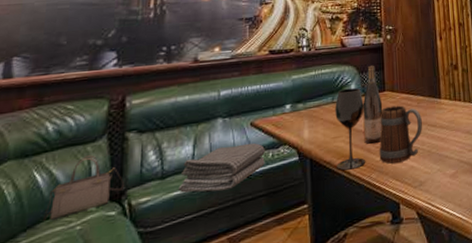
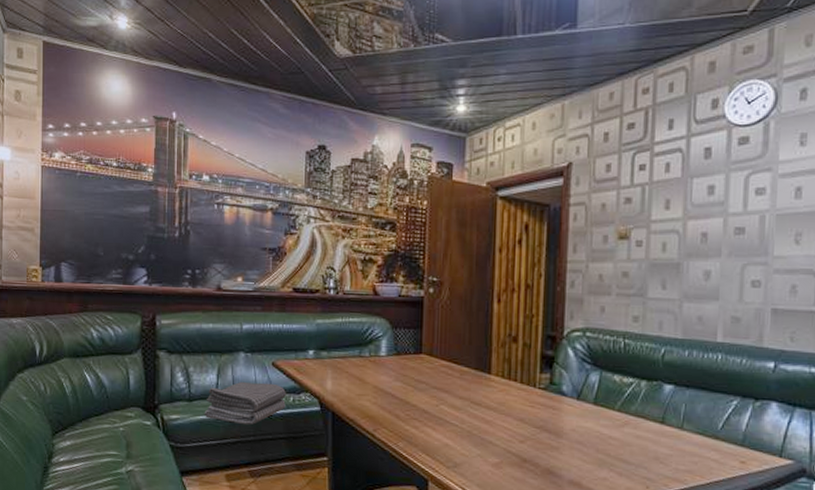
handbag: present [43,155,125,221] -> none [94,366,158,418]
wineglass: present [335,87,366,171] -> none [360,343,395,433]
wine bottle: present [363,65,383,144] -> none [393,321,418,410]
beer mug: present [379,105,423,164] -> none [409,372,465,437]

